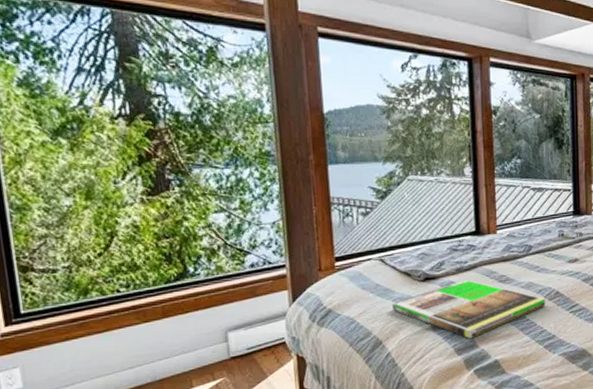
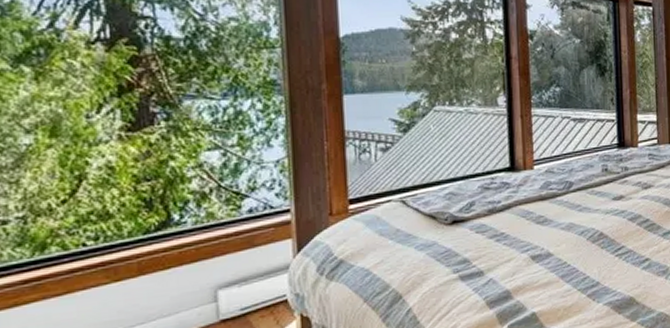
magazine: present [392,279,547,339] -> none [414,221,590,290]

